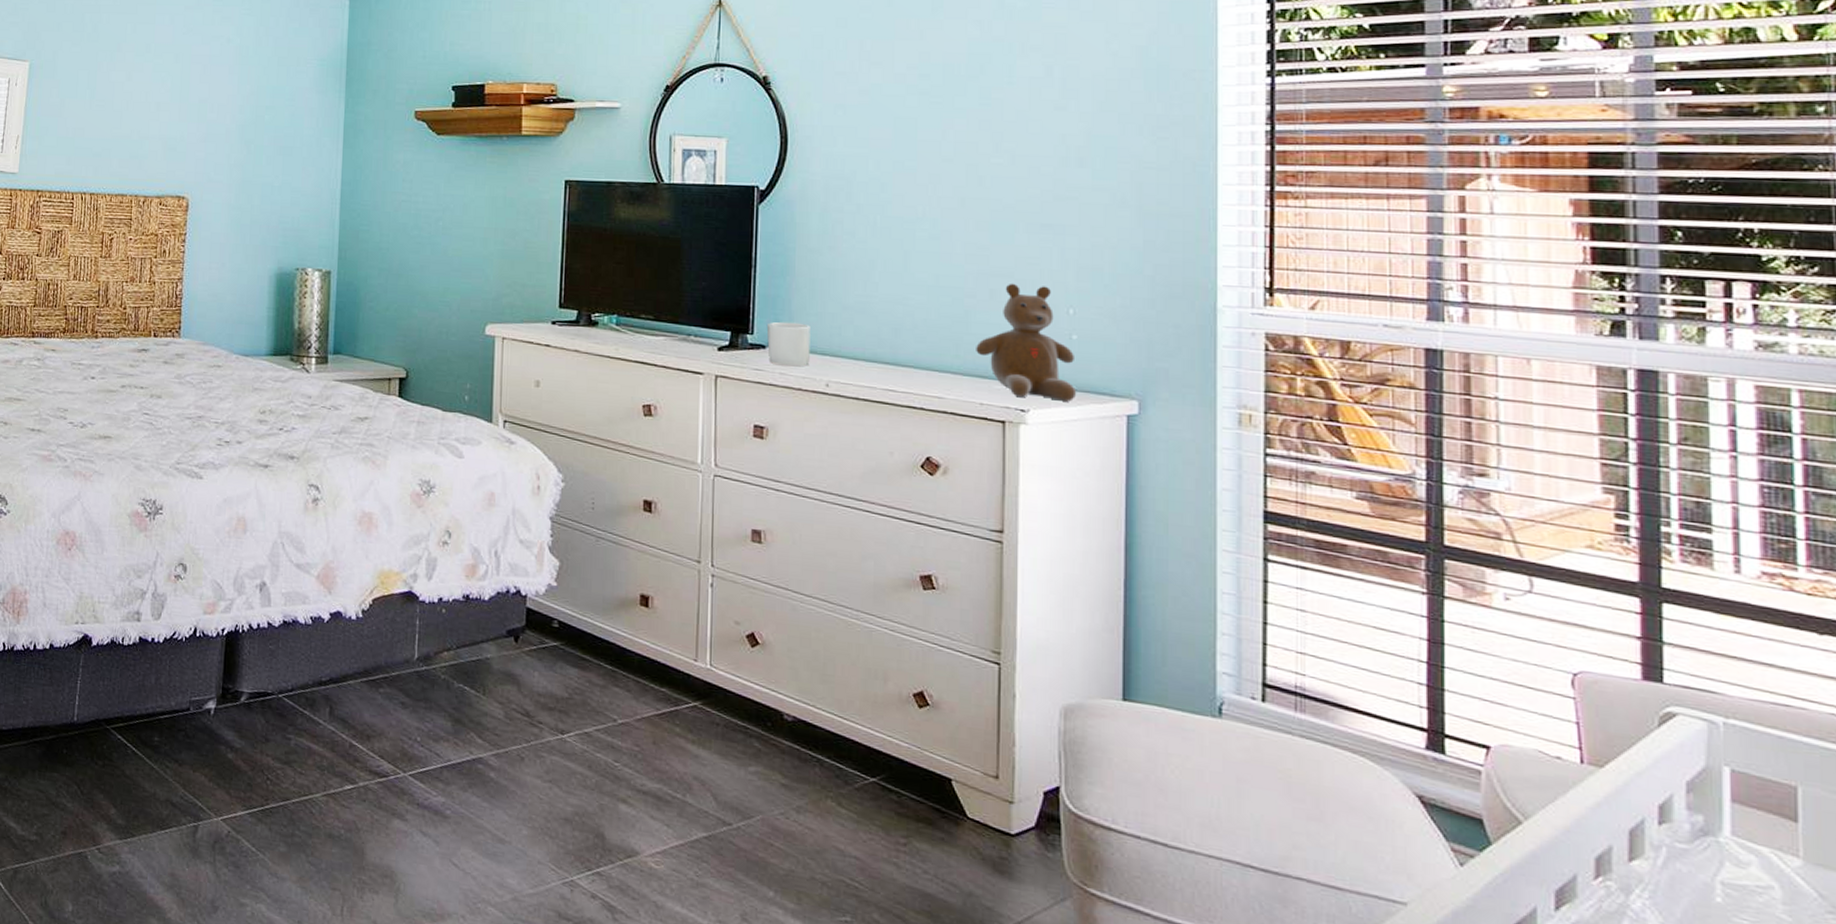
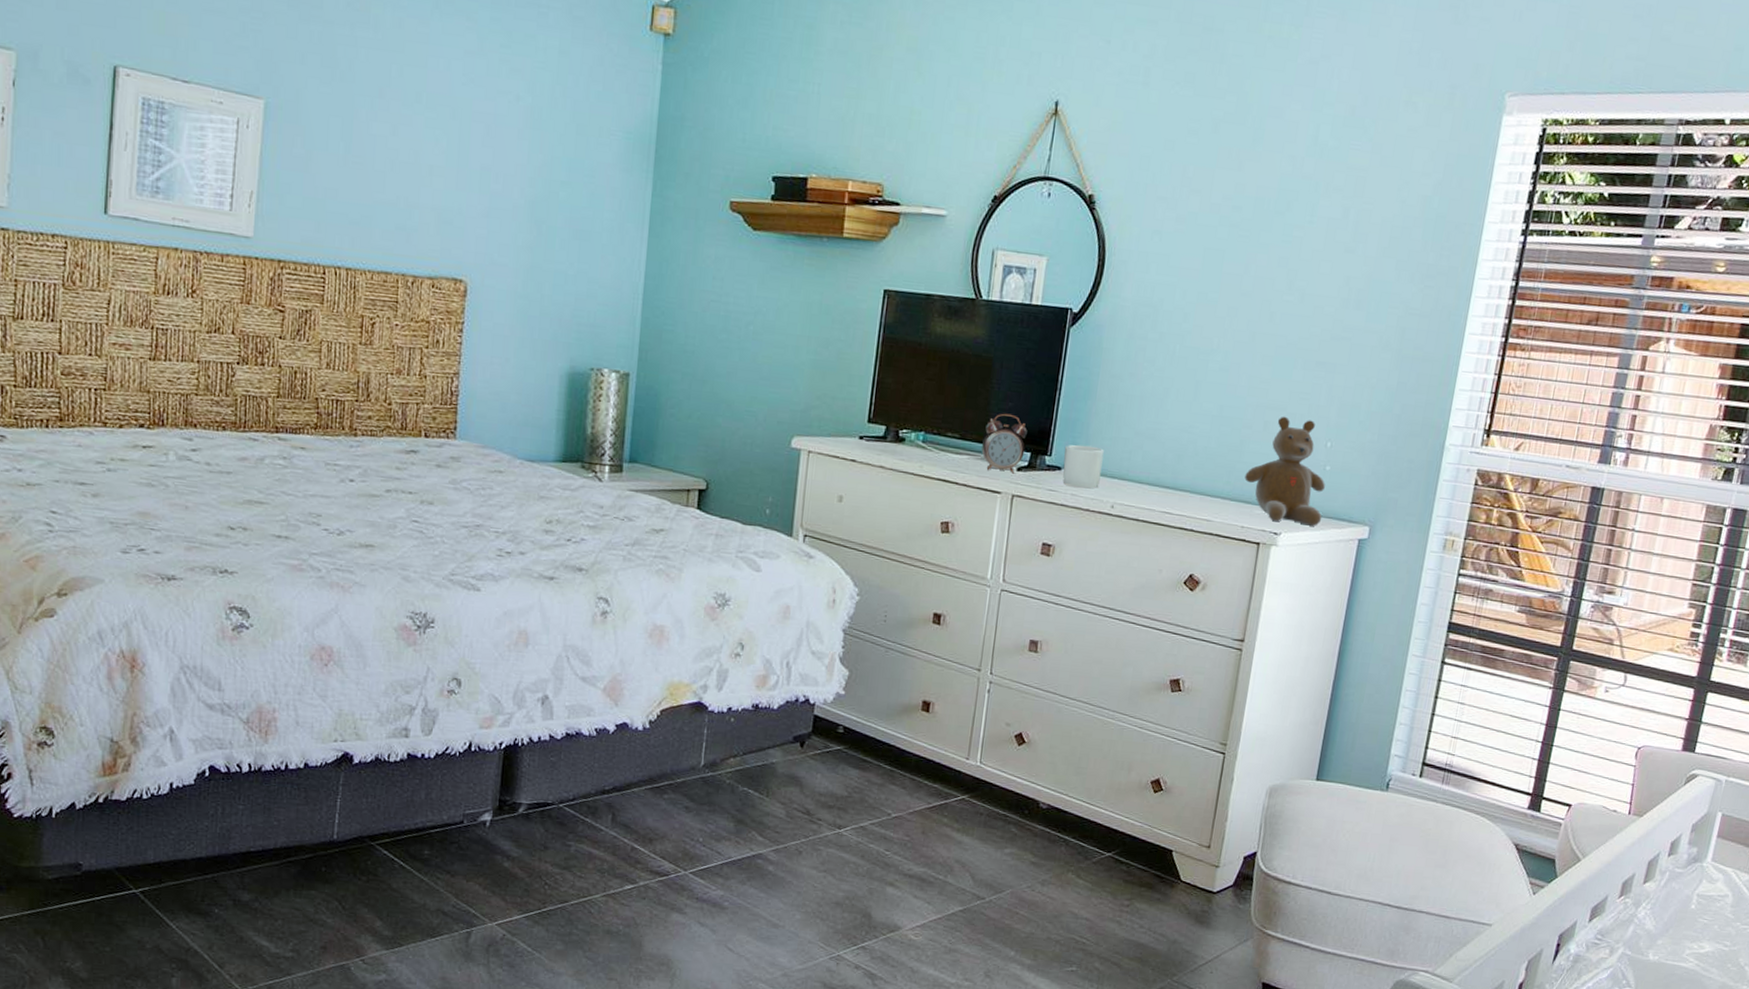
alarm clock: none [678,293,725,354] -> present [981,413,1027,474]

